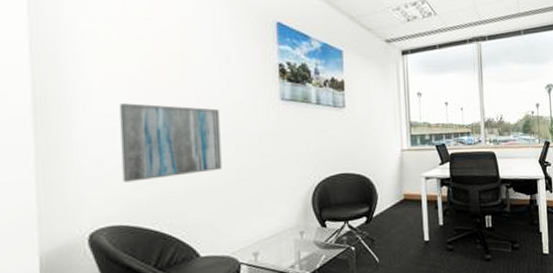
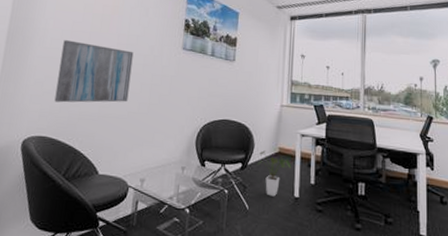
house plant: none [383,200,418,245] -> present [257,150,291,197]

